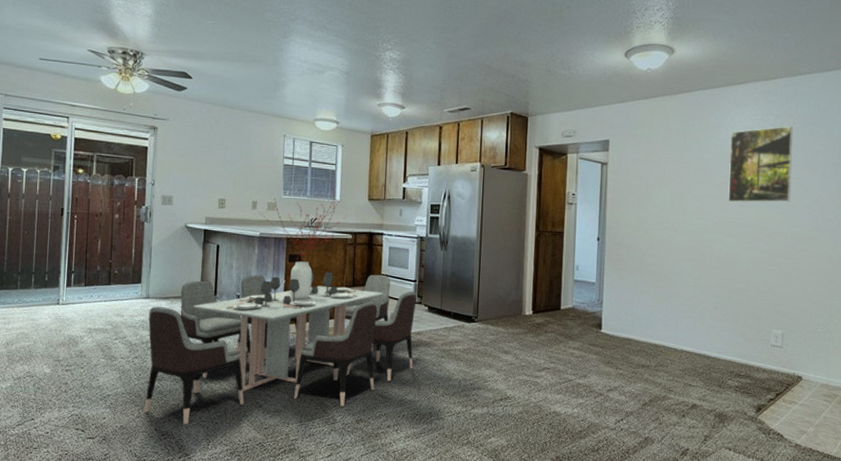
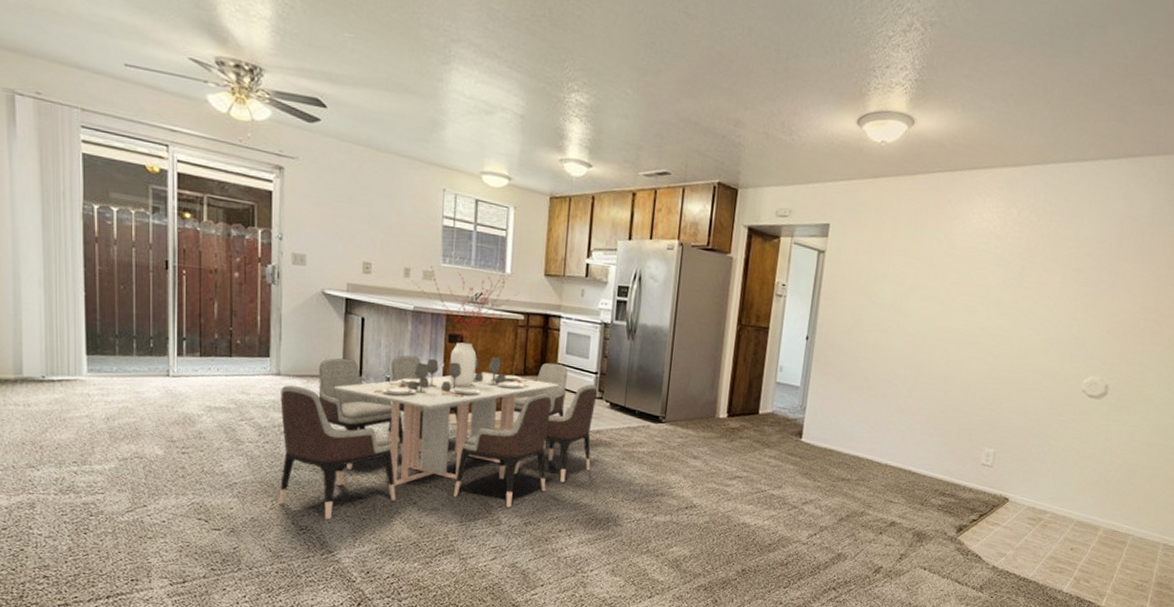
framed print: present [728,125,793,203] -> none [955,222,1037,310]

